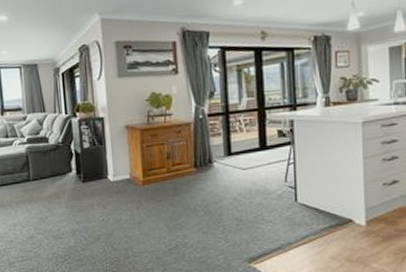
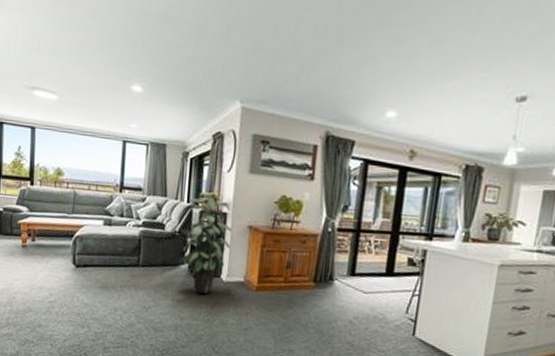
indoor plant: none [64,101,112,196] -> present [180,192,232,294]

